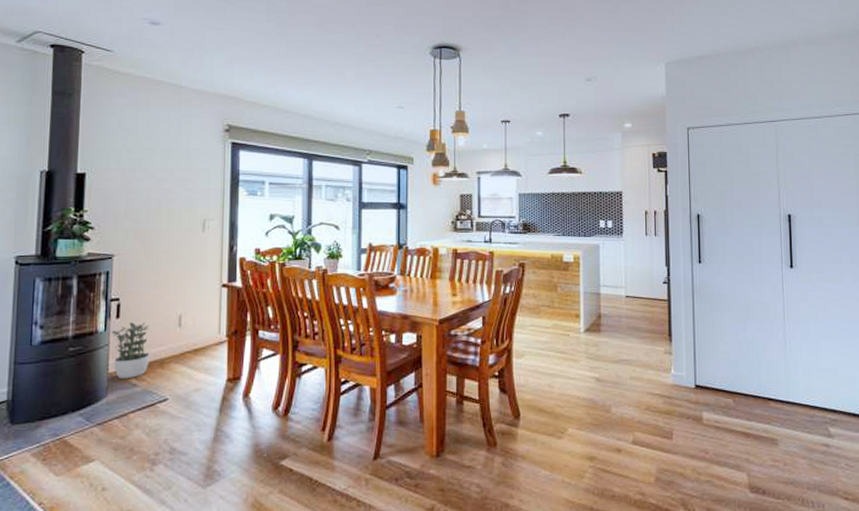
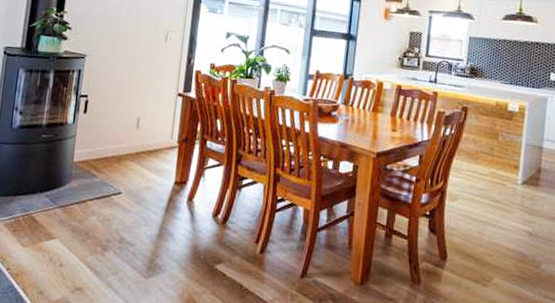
potted plant: present [111,322,150,379] -> none [78,118,112,169]

